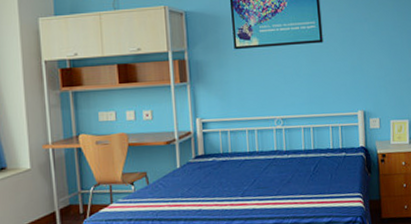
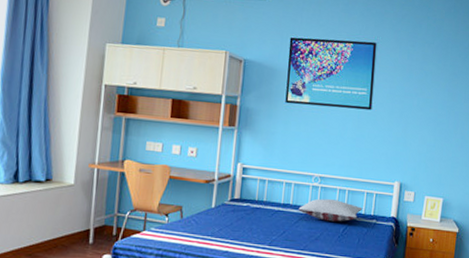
pillow: none [265,139,330,162] -> present [298,199,363,222]

